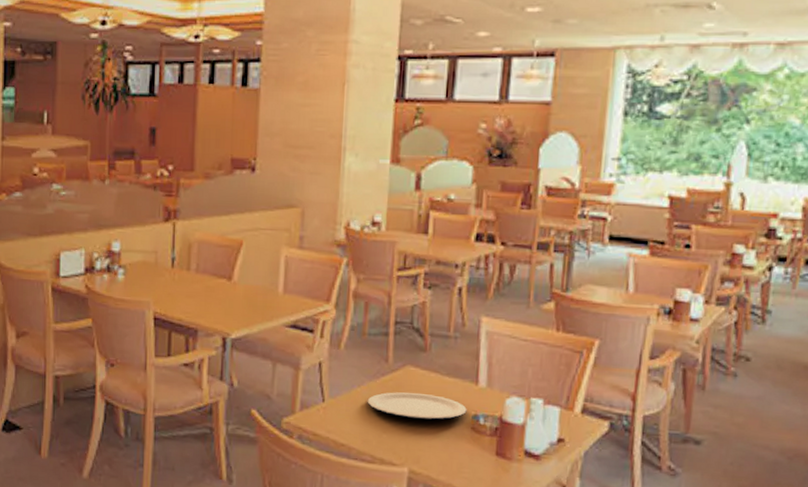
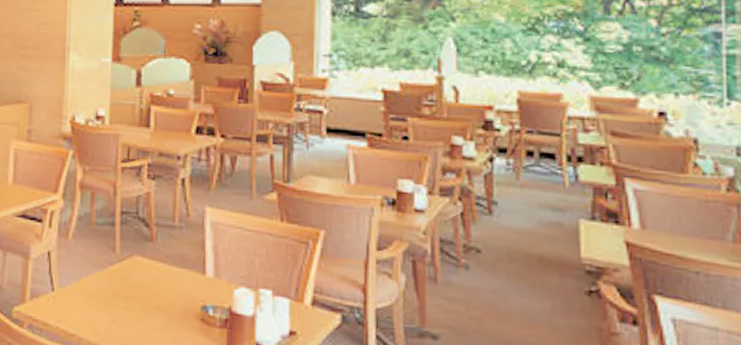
plate: present [367,392,467,420] -> none [96,281,195,311]

